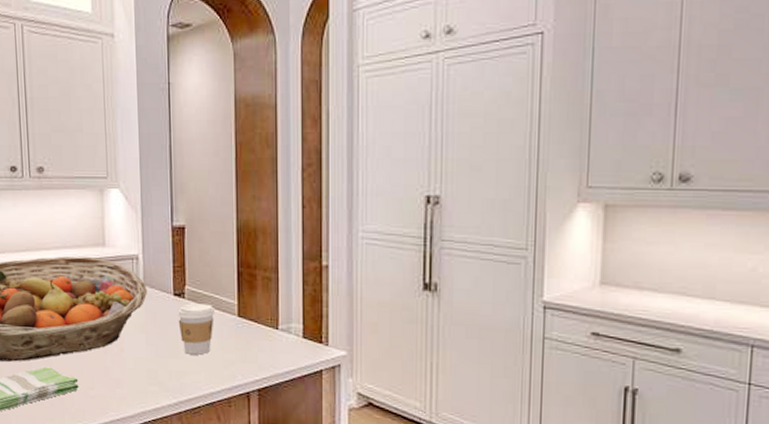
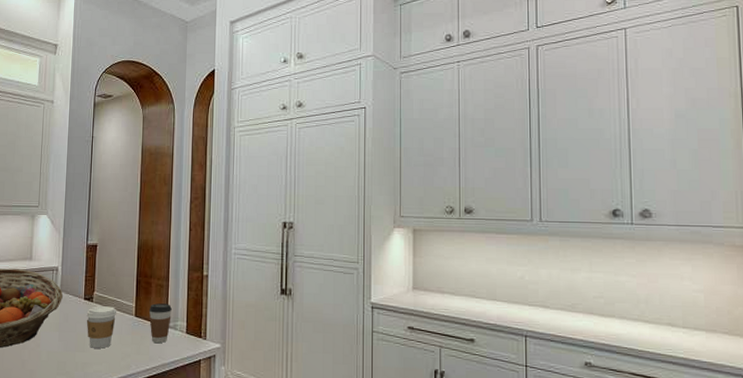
coffee cup: none [256,300,284,350] -> present [149,303,172,344]

